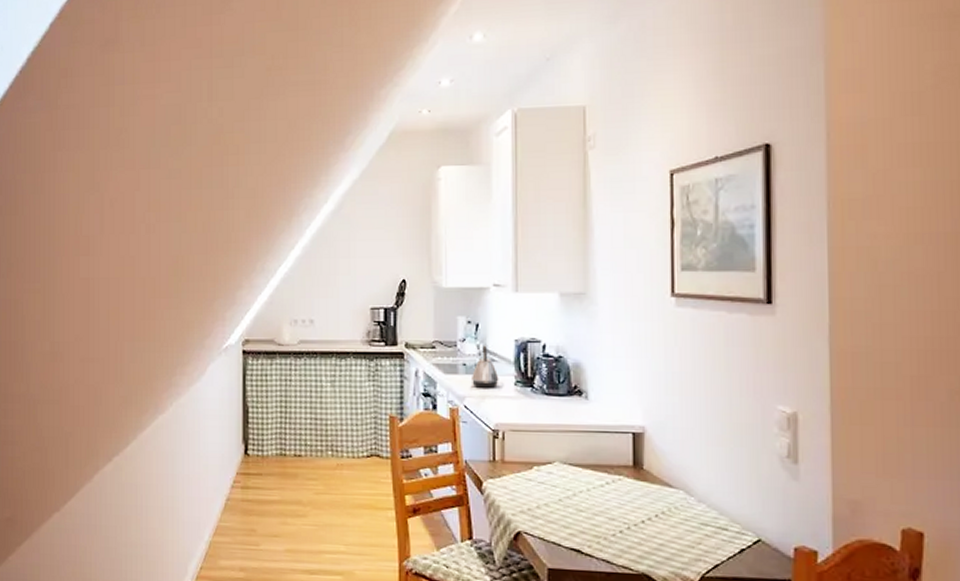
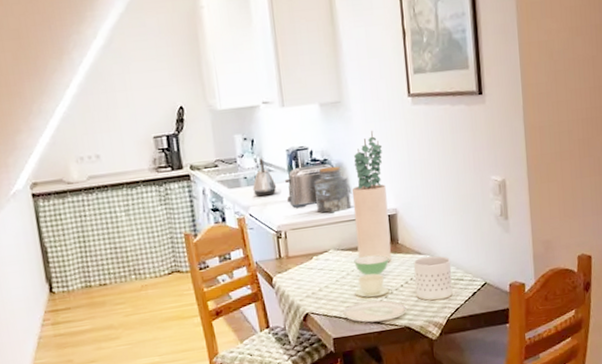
toaster: none [508,362,568,408] -> present [284,164,332,209]
jar: none [543,365,587,420] -> present [314,166,352,213]
plate: none [564,532,646,562] -> present [343,300,407,323]
teacup: none [581,499,626,529] -> present [355,273,390,298]
bowl: none [583,476,629,503] -> present [354,254,389,276]
vase: none [589,331,634,490] -> present [351,131,391,263]
mug: none [660,491,713,550] -> present [413,255,453,301]

